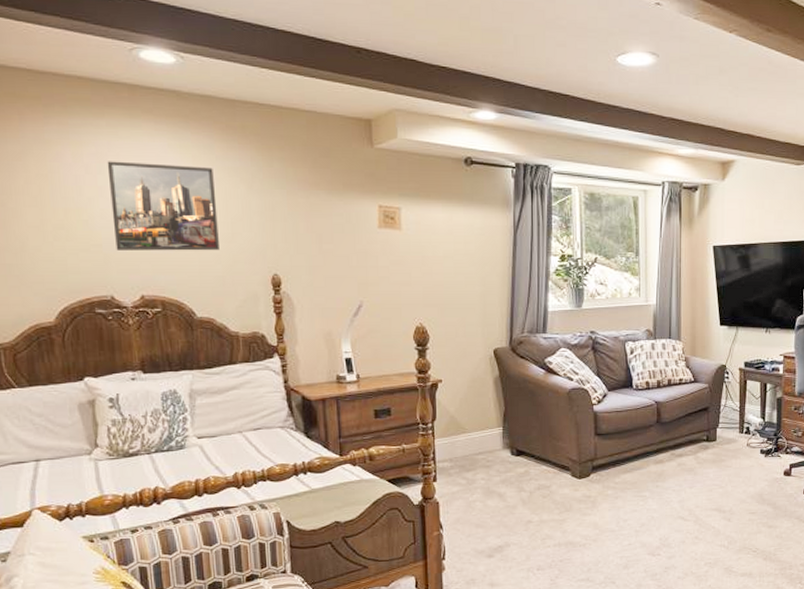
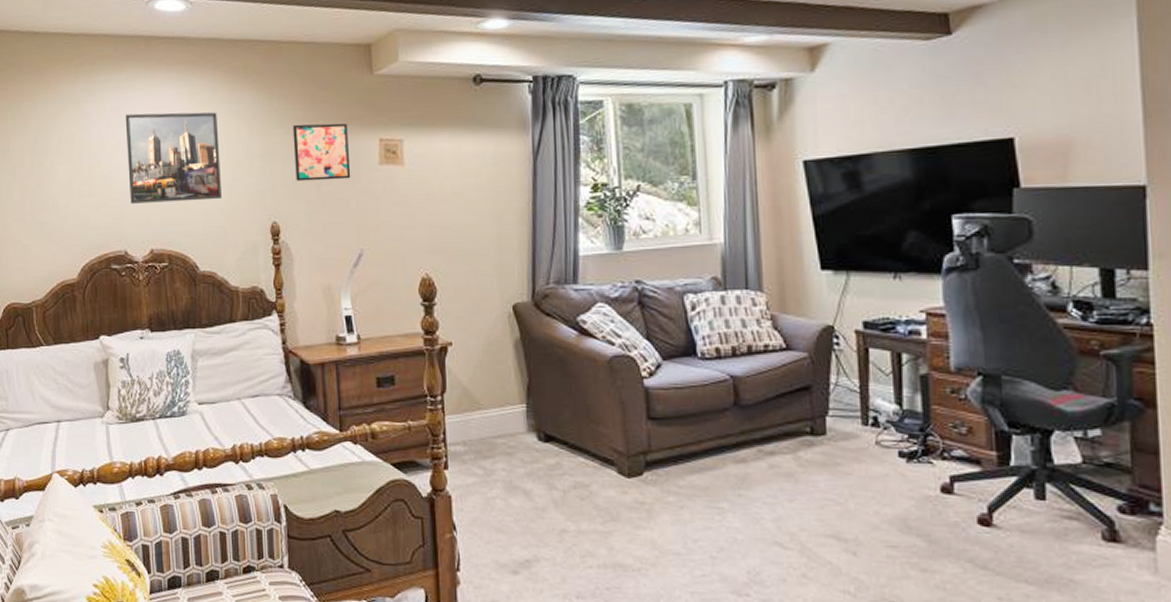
wall art: none [293,186,351,239] -> present [292,123,351,182]

